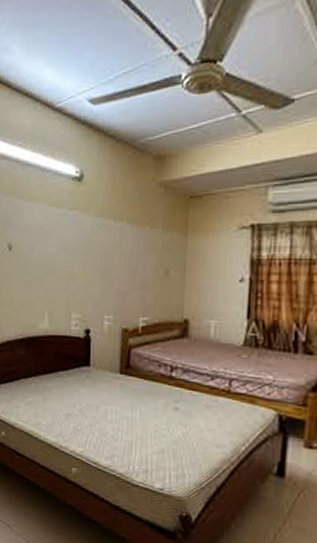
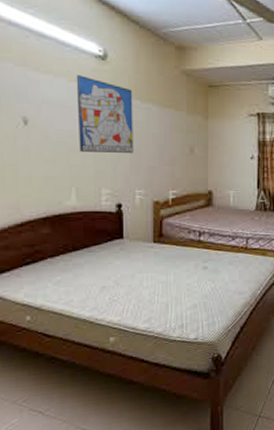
wall art: none [53,199,106,276] -> present [76,75,134,153]

